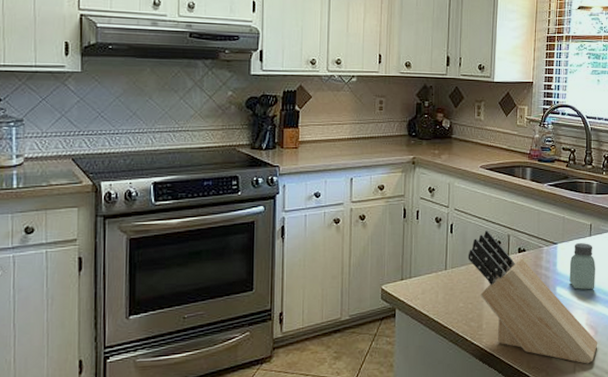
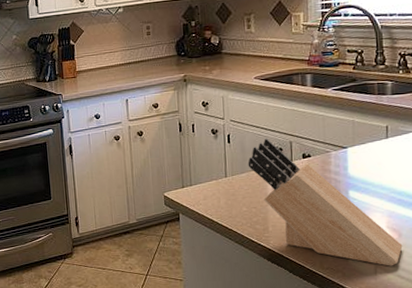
saltshaker: present [569,243,595,289] -> none [363,145,396,193]

